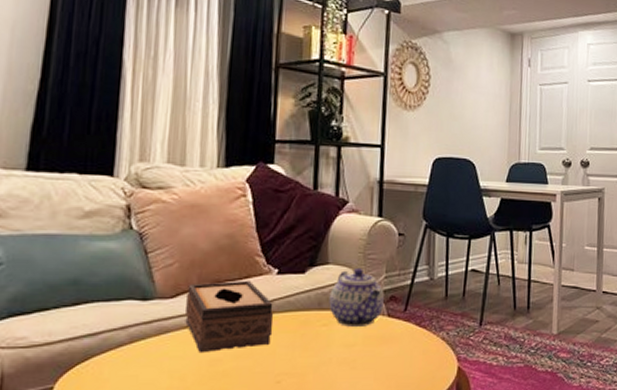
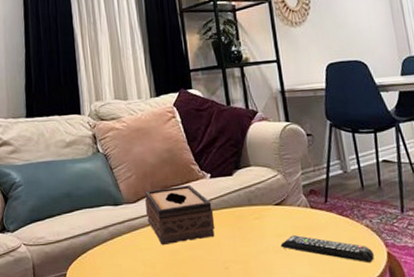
teapot: present [329,267,385,328] -> none [256,167,306,220]
remote control: none [346,346,444,379] -> present [280,235,374,264]

